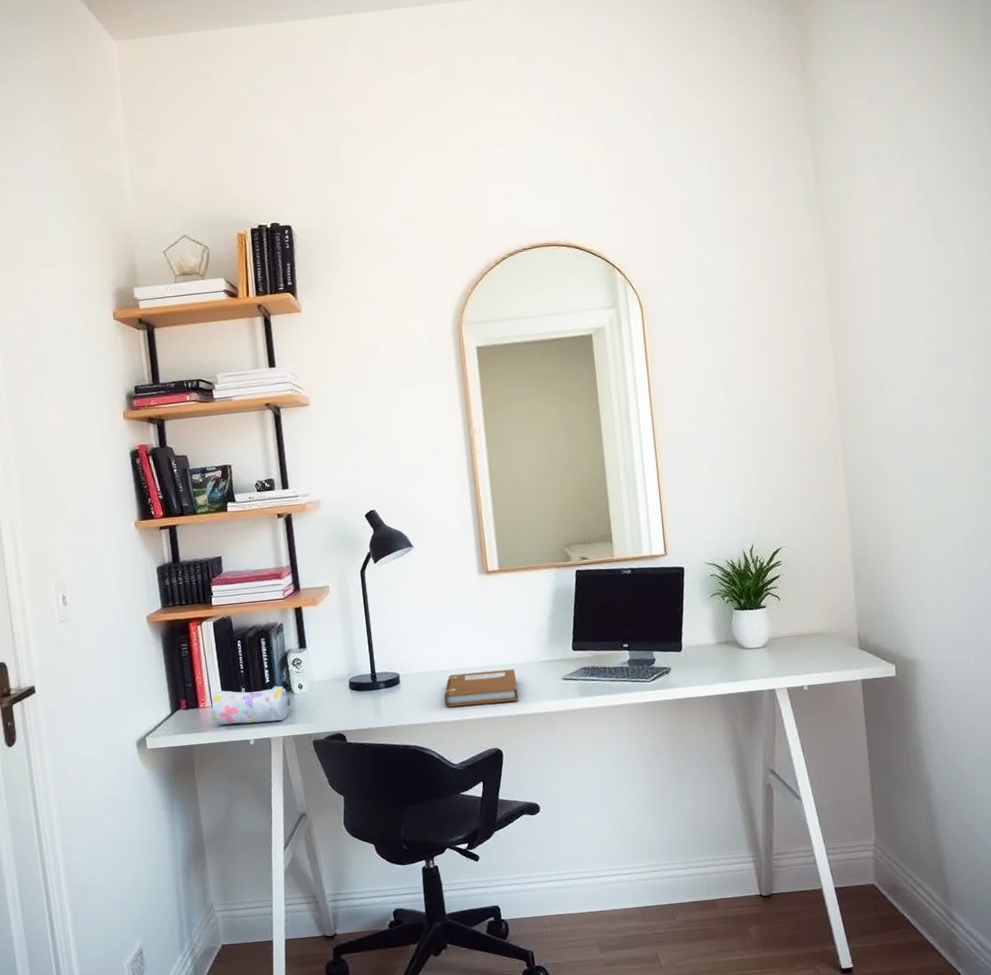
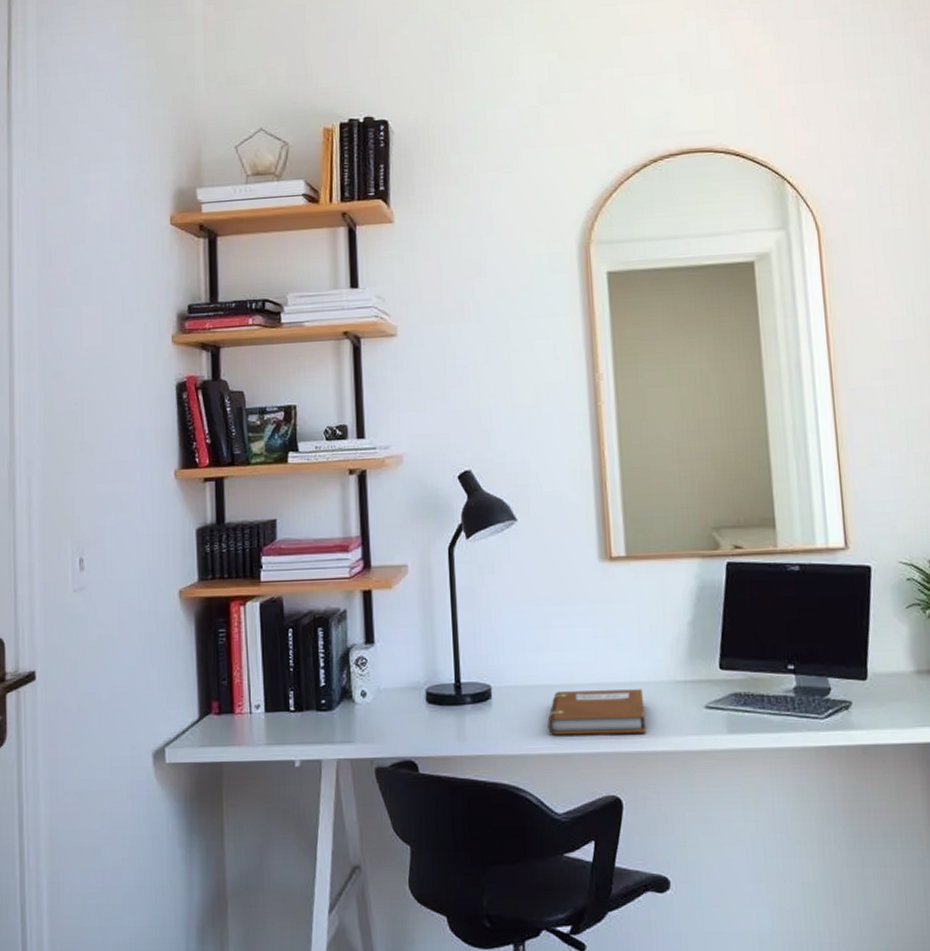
pencil case: present [211,685,291,725] -> none [250,690,350,739]

